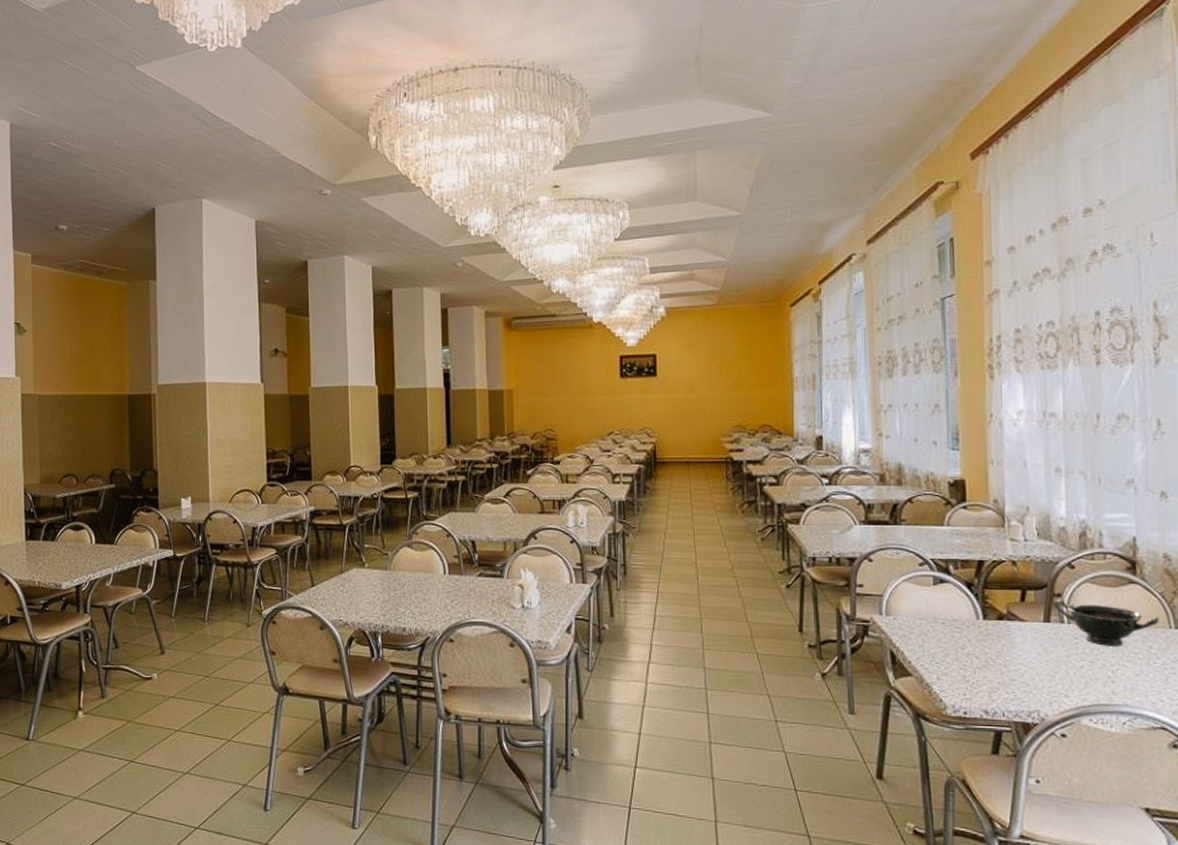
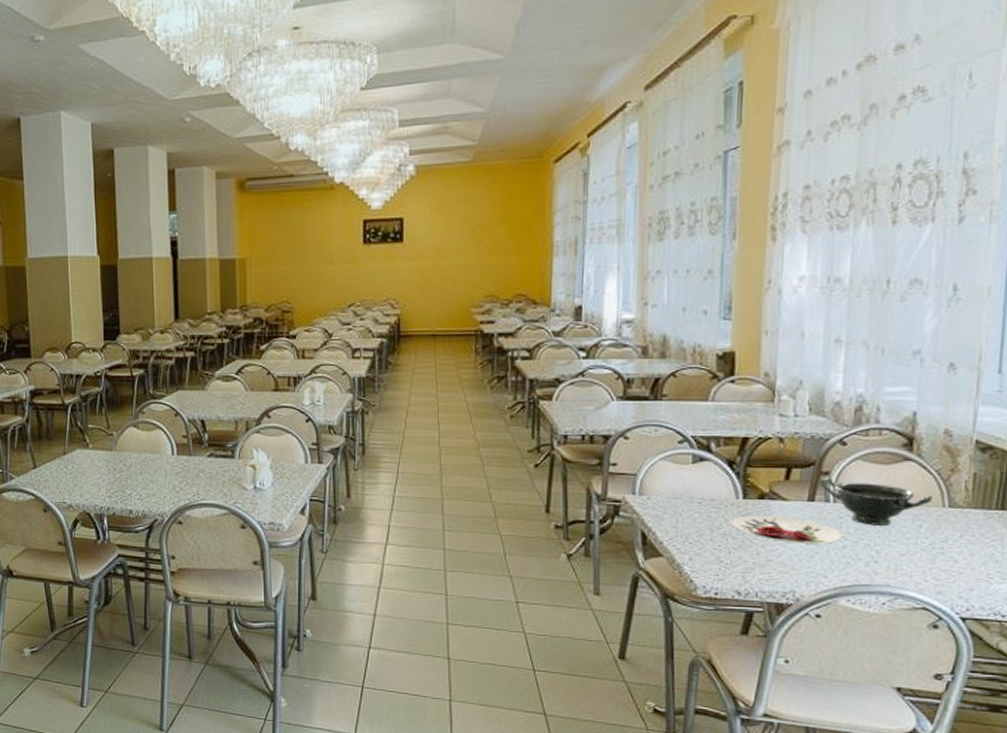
plate: none [974,636,1080,664] -> present [731,515,843,544]

